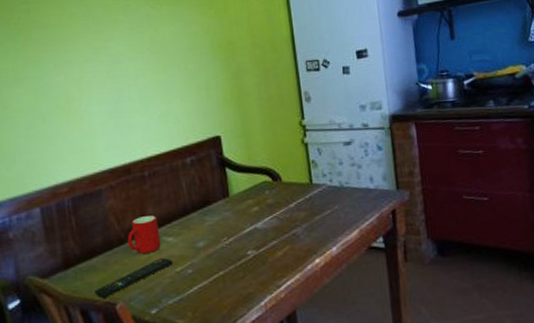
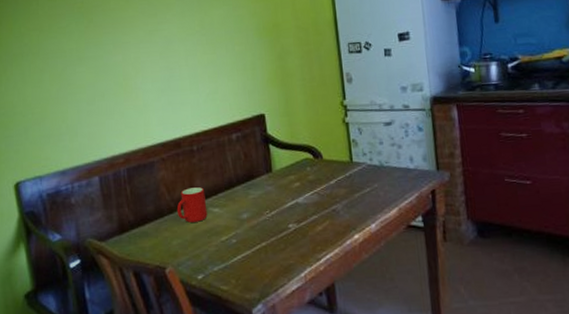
remote control: present [95,258,173,298] -> none [147,227,219,262]

